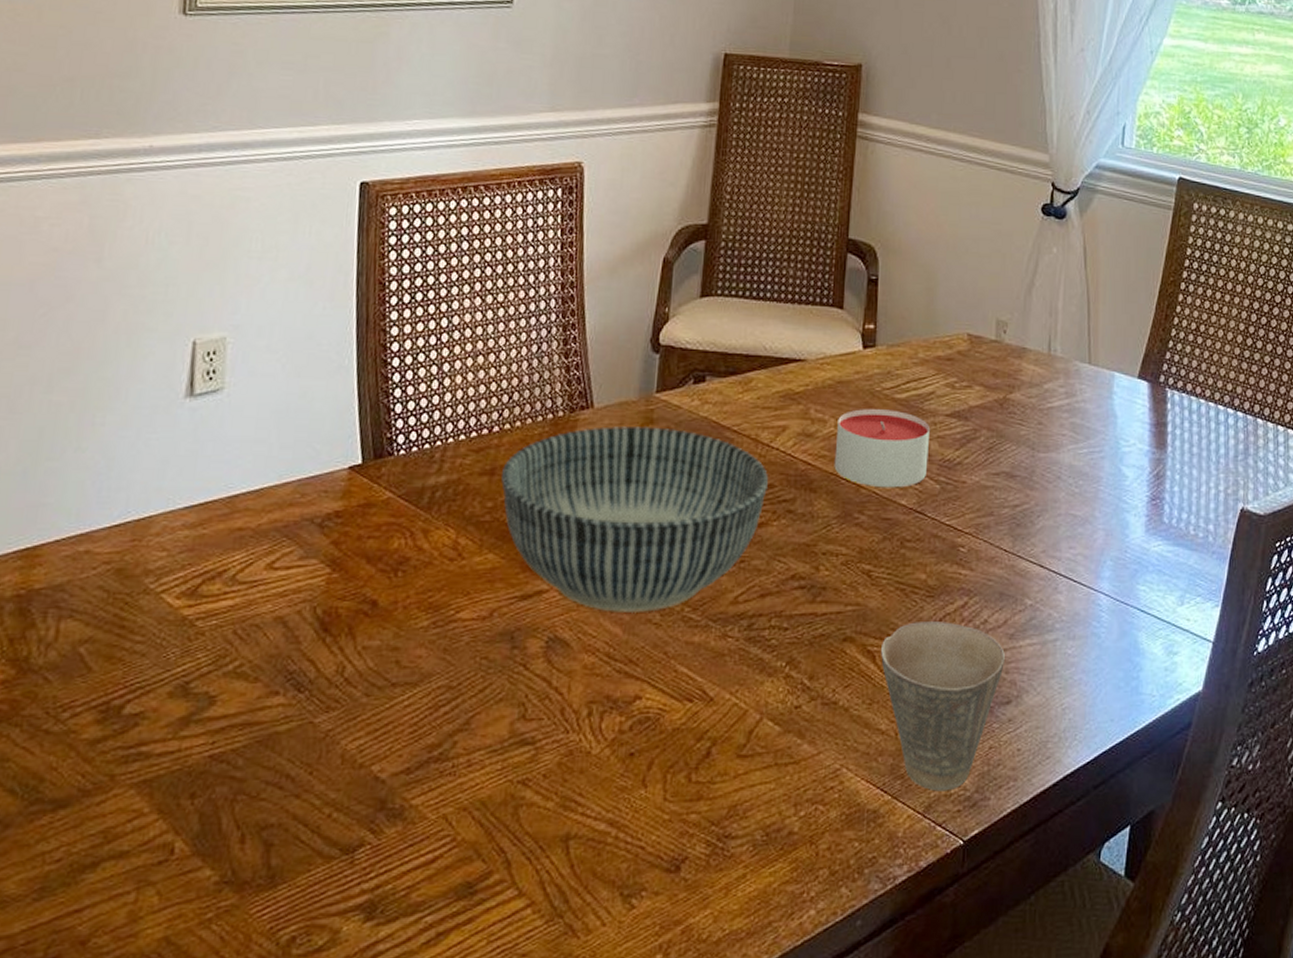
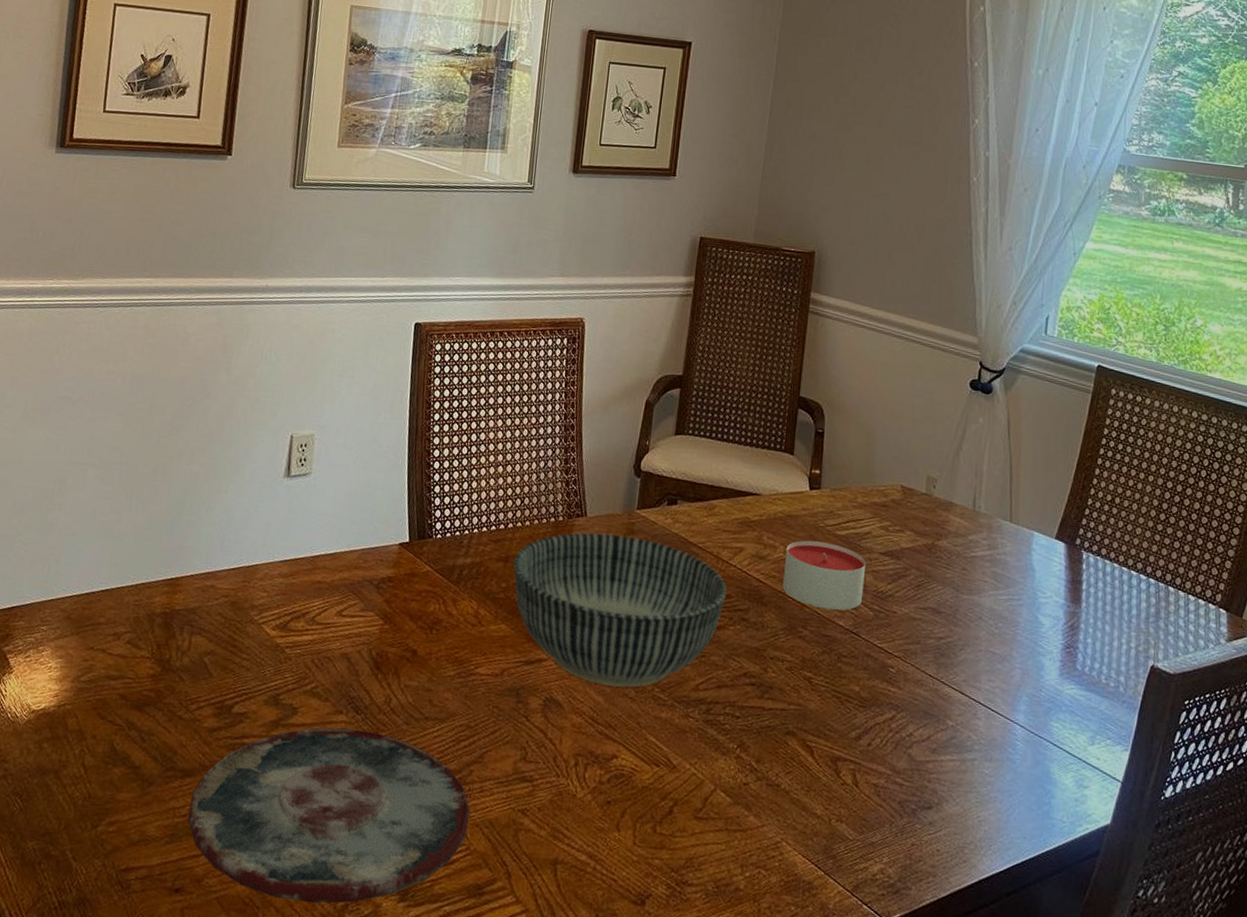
plate: none [64,712,456,946] -> present [188,728,471,904]
cup: present [881,622,1005,792] -> none [818,726,928,876]

